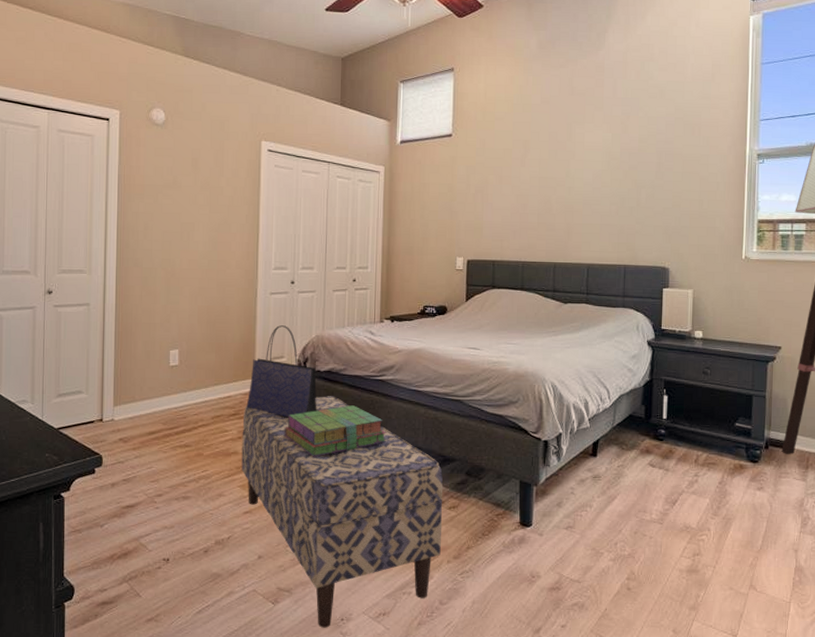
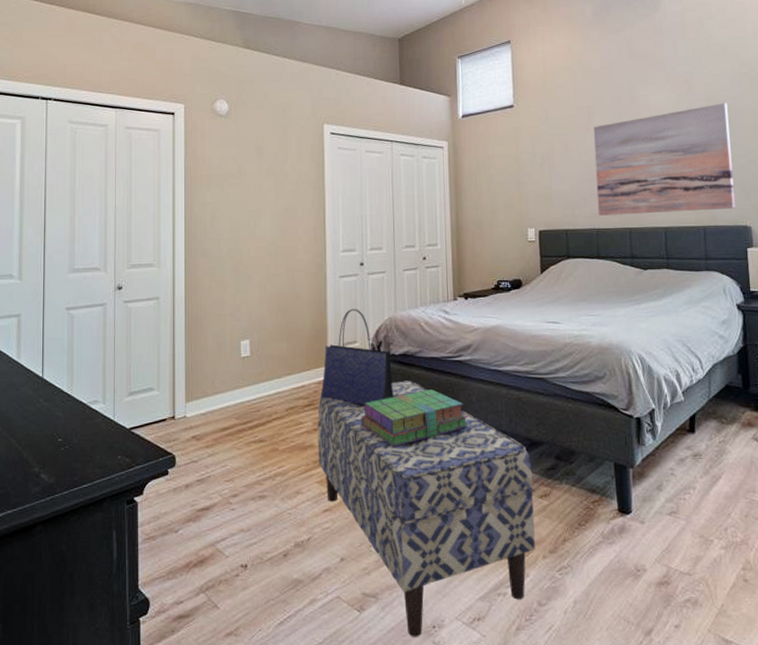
wall art: none [525,146,659,250] -> present [593,103,735,216]

